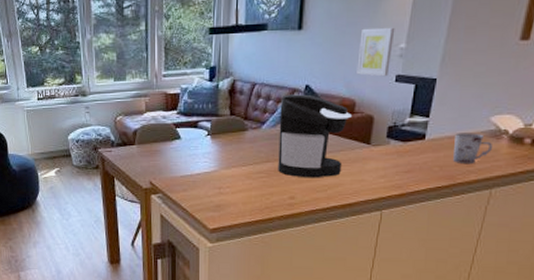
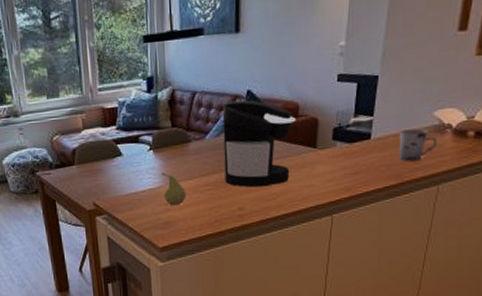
fruit: none [216,158,239,190] -> present [161,172,186,206]
wall art: present [357,28,395,77] -> none [298,26,334,77]

